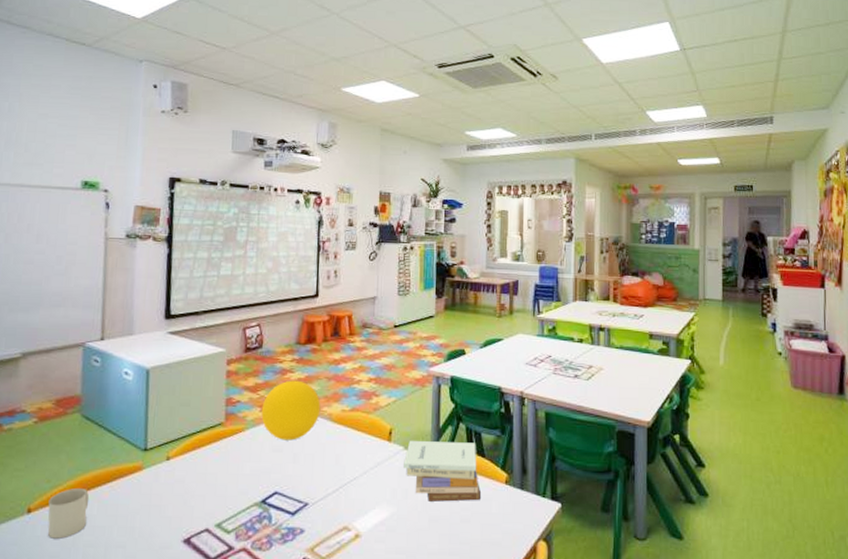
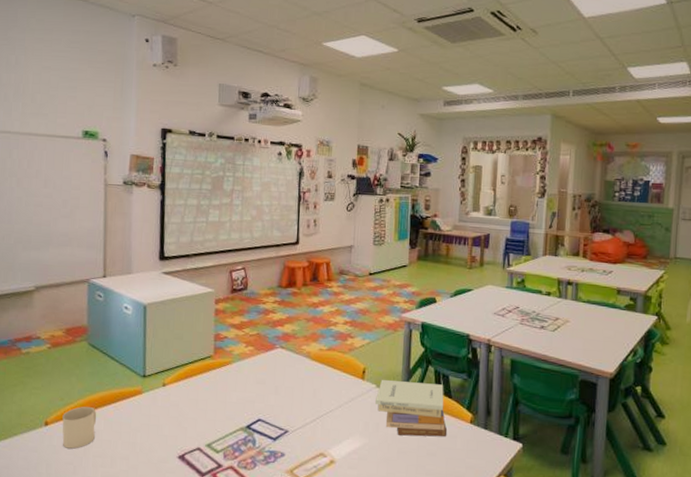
ball: present [261,380,321,441] -> none [246,320,300,375]

